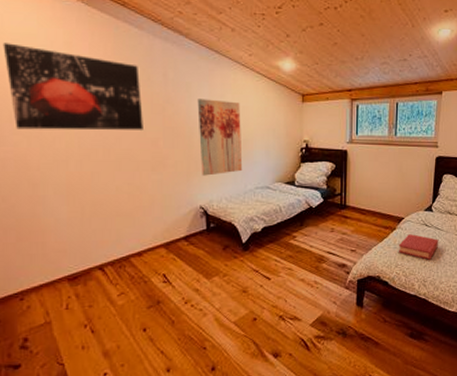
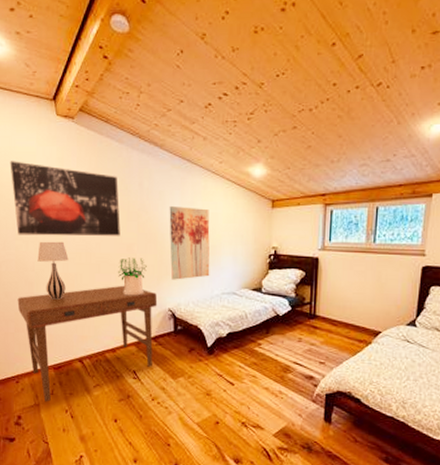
desk: none [18,183,188,319] -> present [17,285,158,402]
table lamp: none [43,136,83,202] -> present [37,241,69,300]
potted plant: none [142,153,175,194] -> present [118,257,147,296]
hardback book: present [398,234,438,260] -> none [373,350,422,380]

